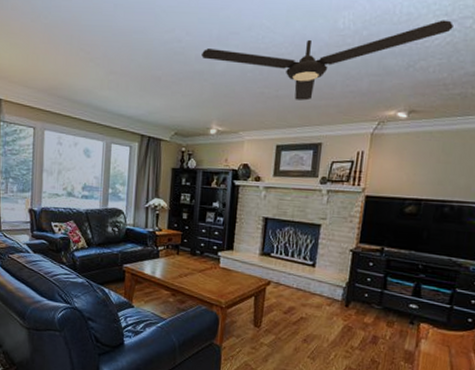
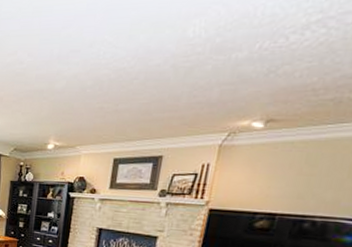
ceiling fan: present [201,20,453,101] -> none [42,17,330,114]

